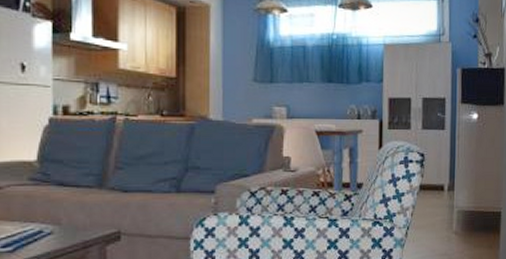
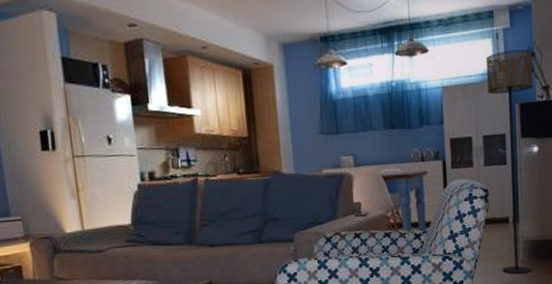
floor lamp: none [429,14,477,245] -> present [485,49,534,274]

